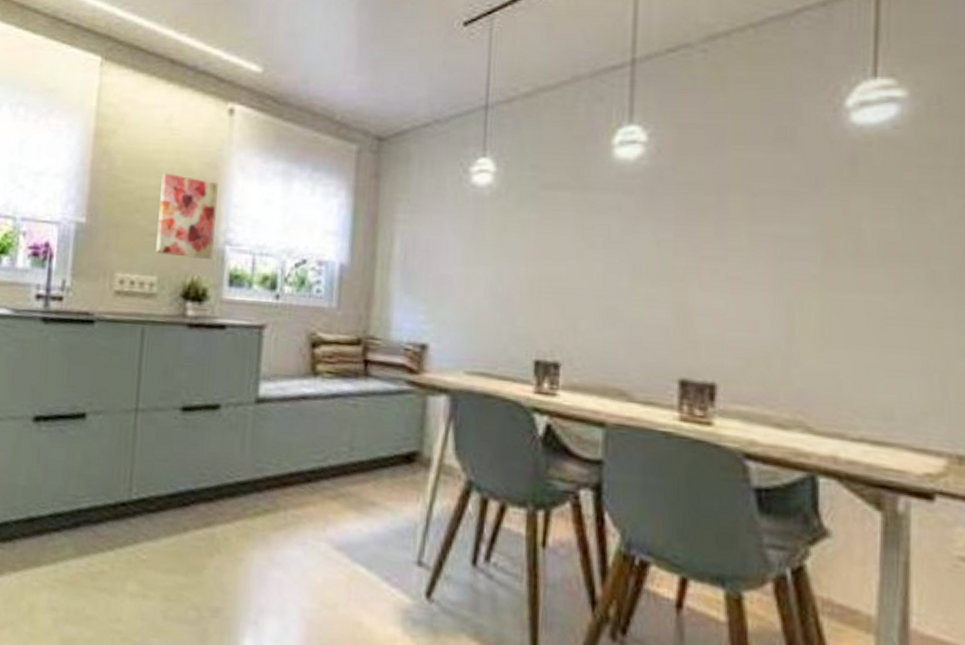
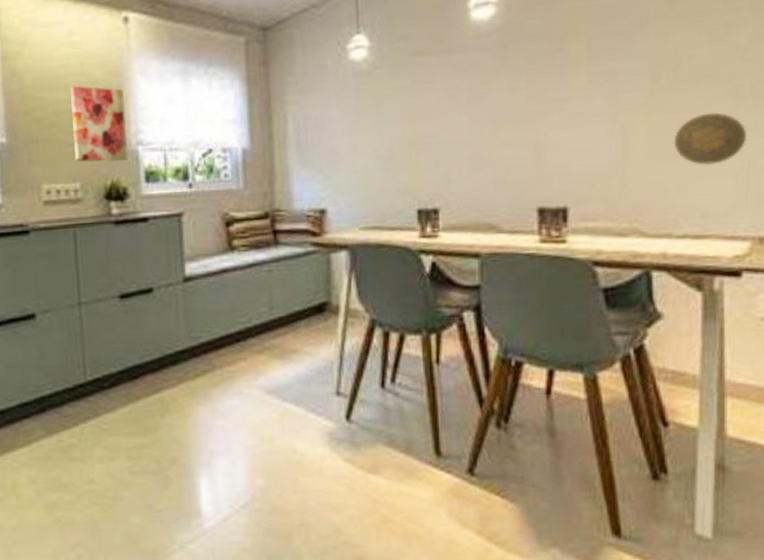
decorative plate: none [851,297,945,360] -> present [673,112,748,165]

